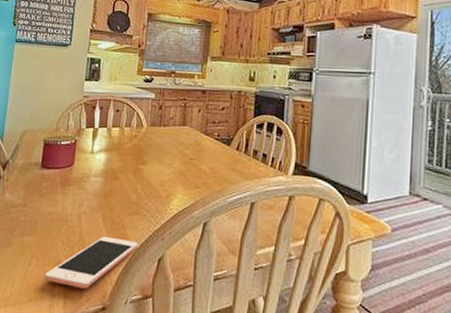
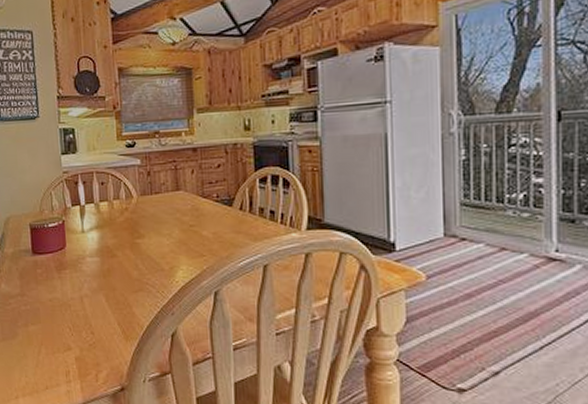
cell phone: present [44,236,138,289] -> none [57,317,148,372]

